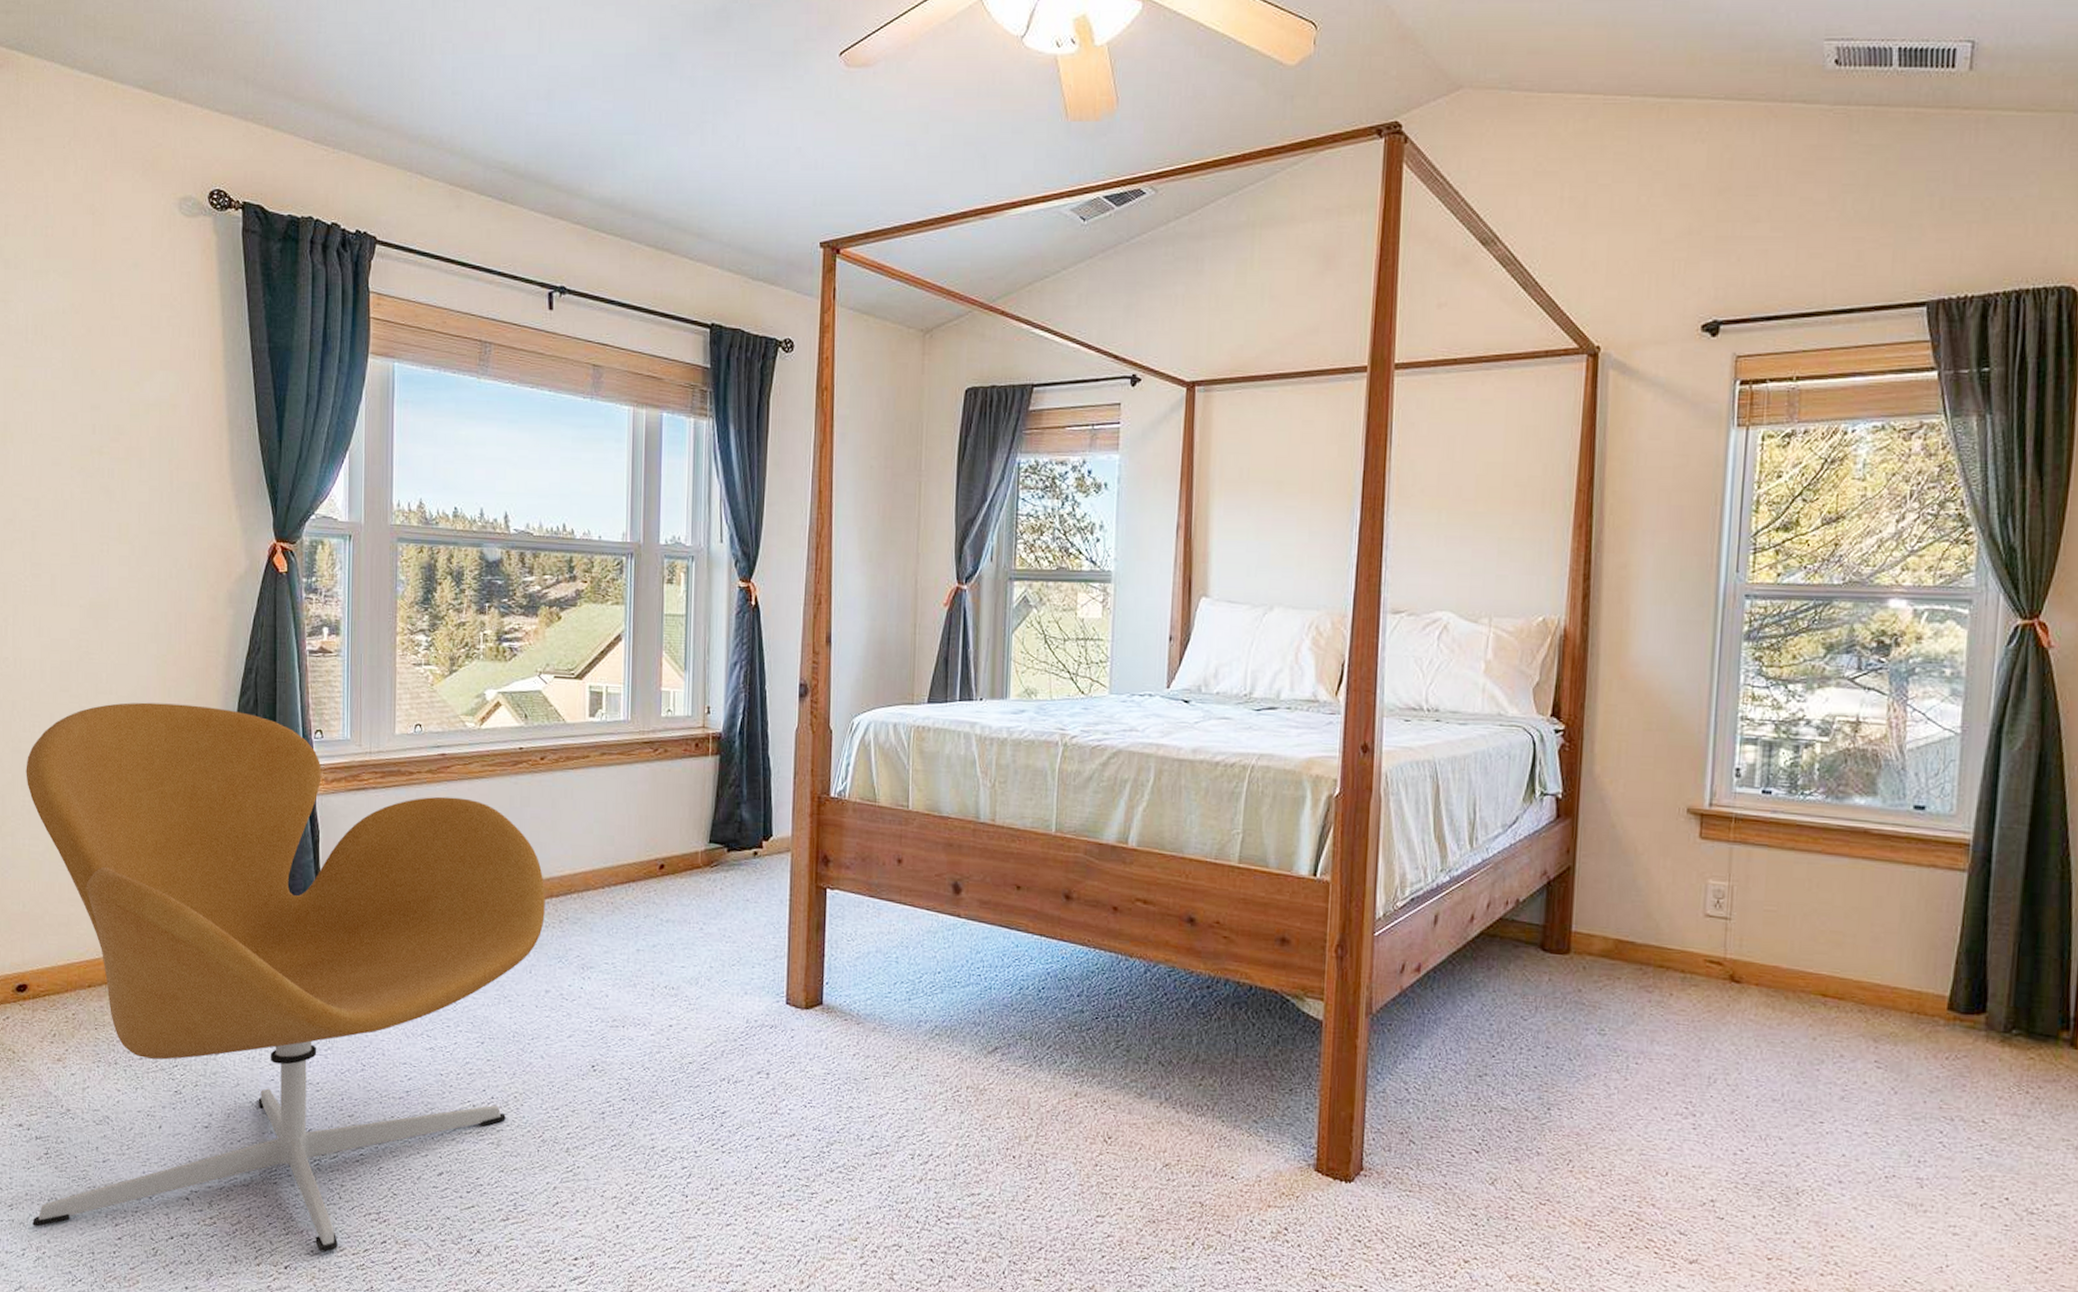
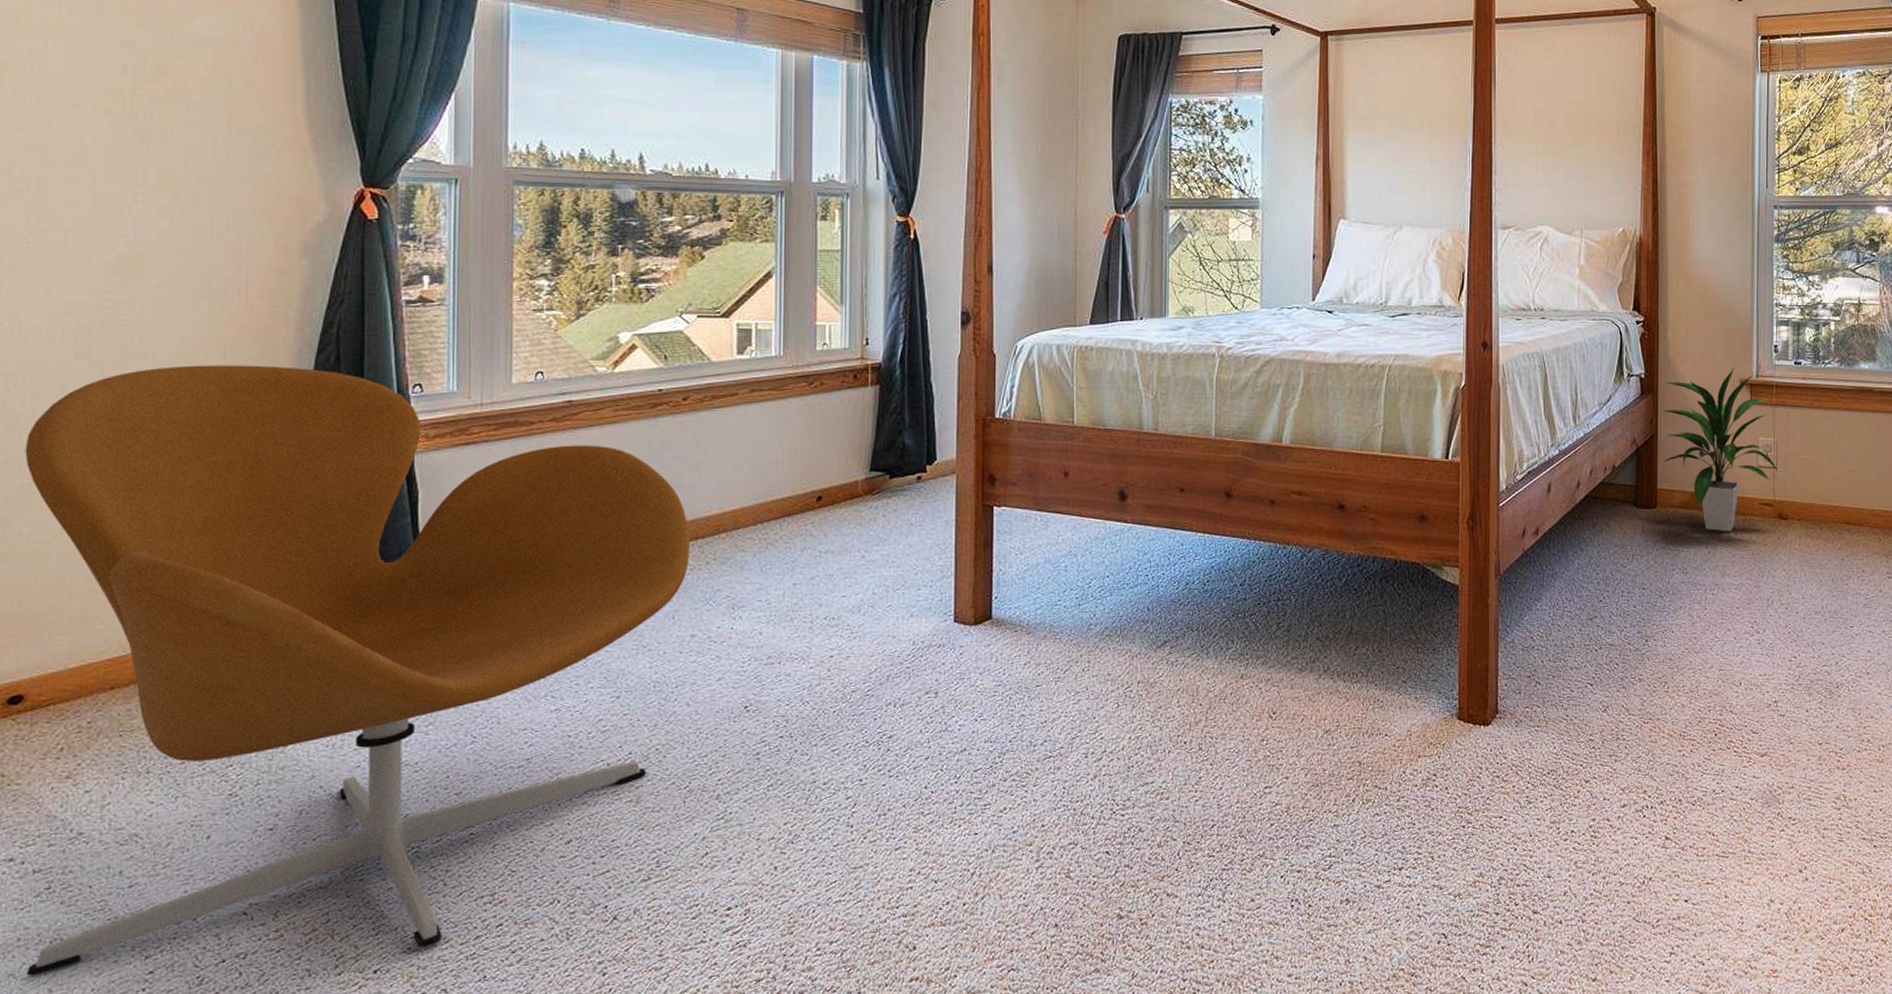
indoor plant: none [1581,792,1732,992] -> present [1663,367,1778,532]

